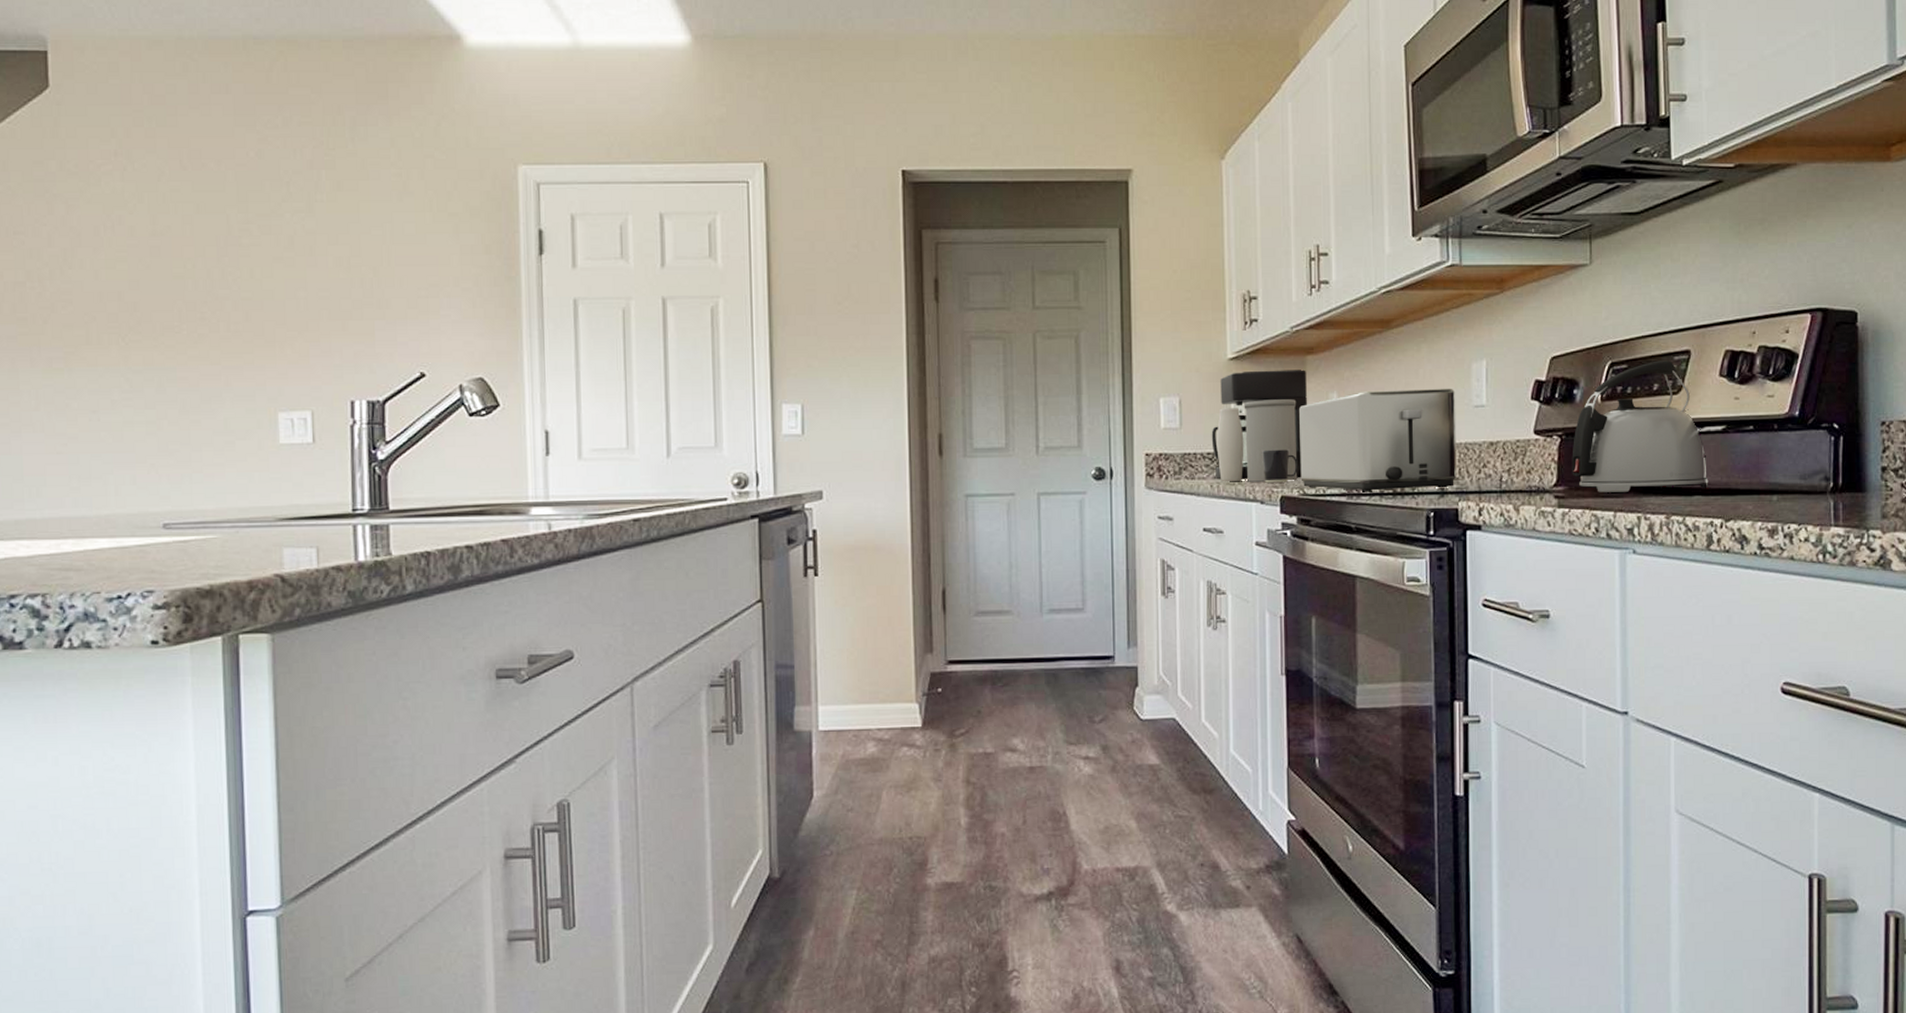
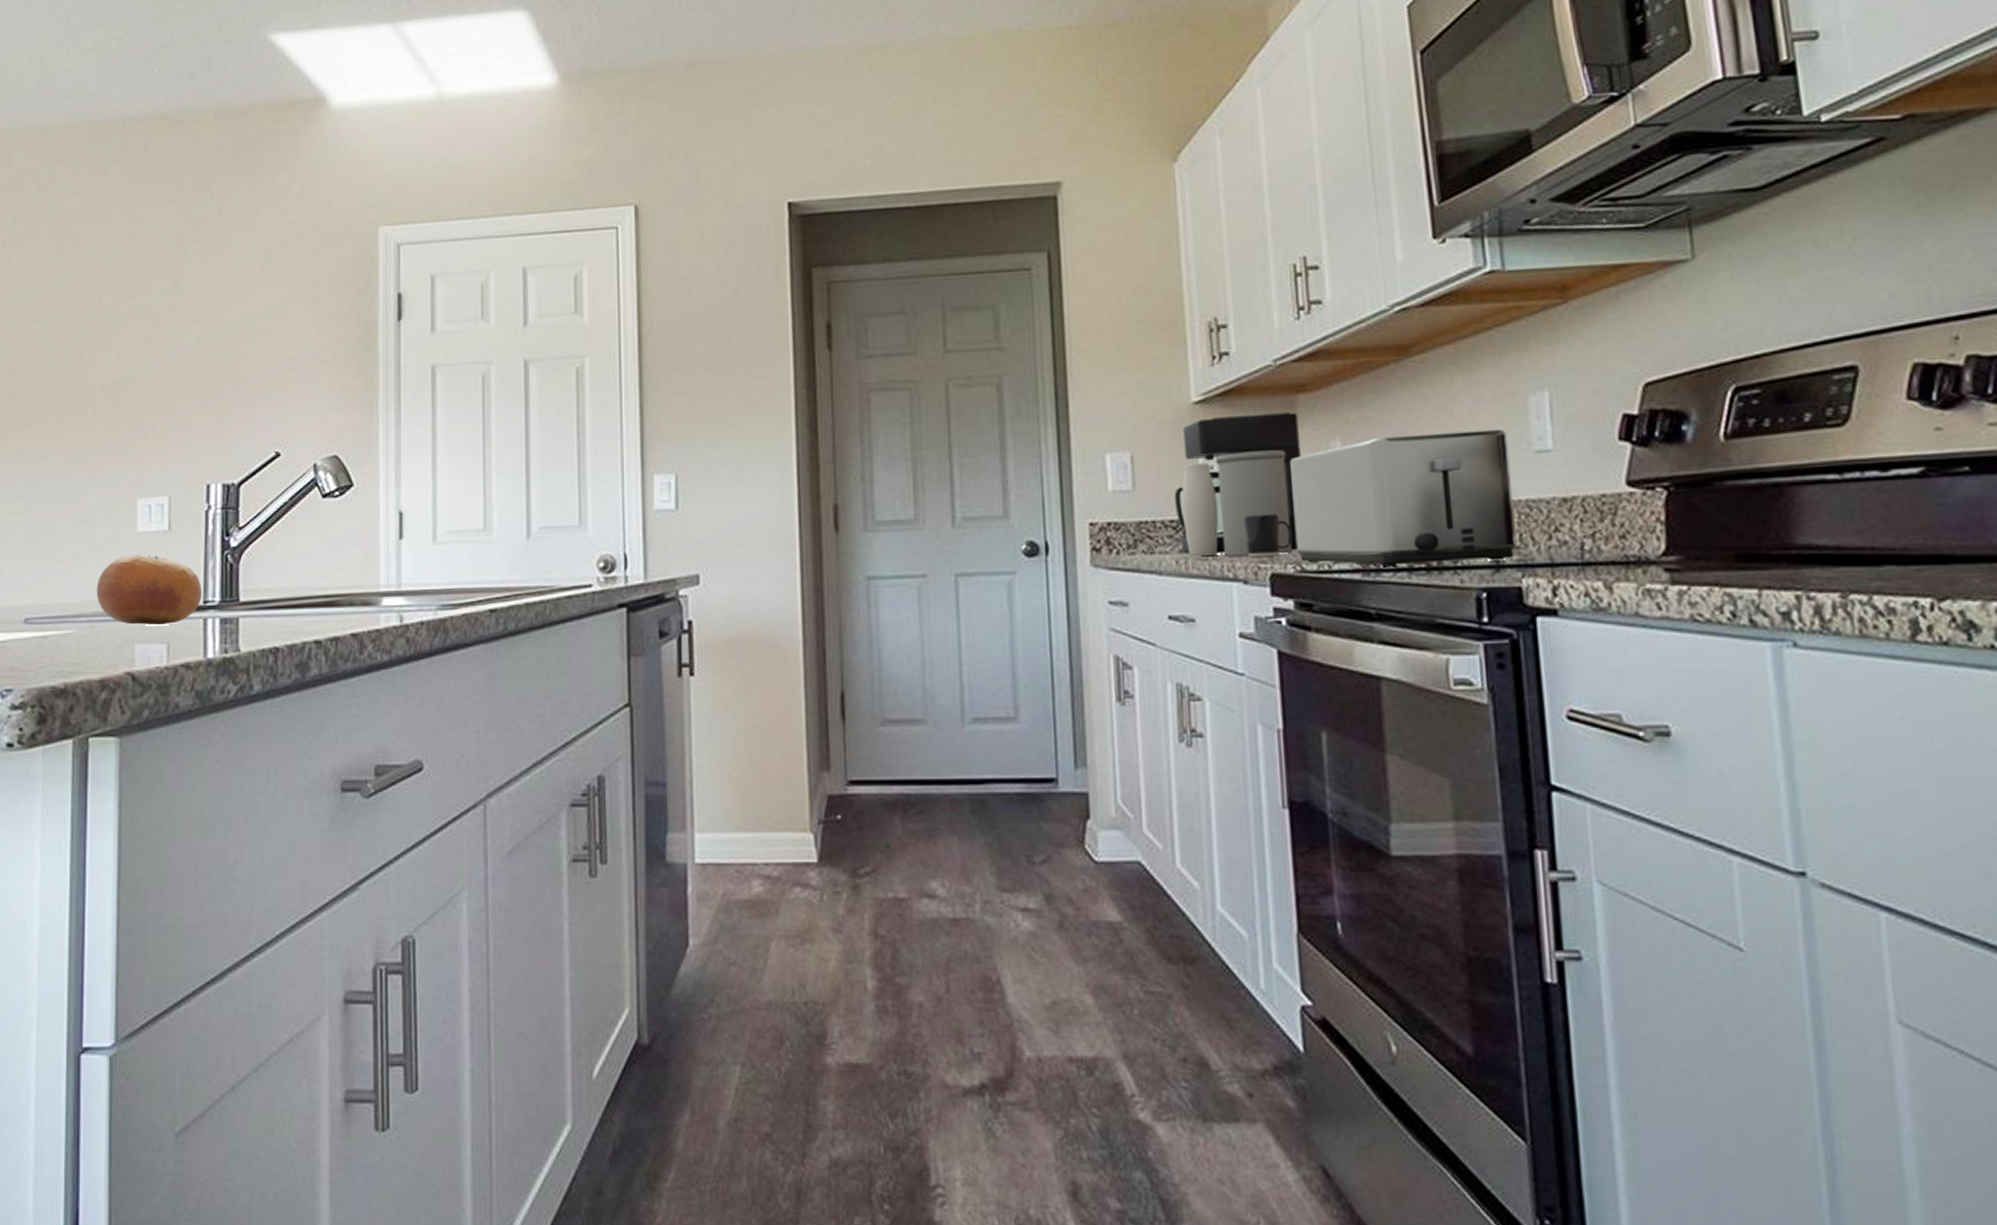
fruit: none [239,465,351,532] -> present [96,554,202,626]
kettle: present [1572,360,1709,493] -> none [1686,381,1906,563]

